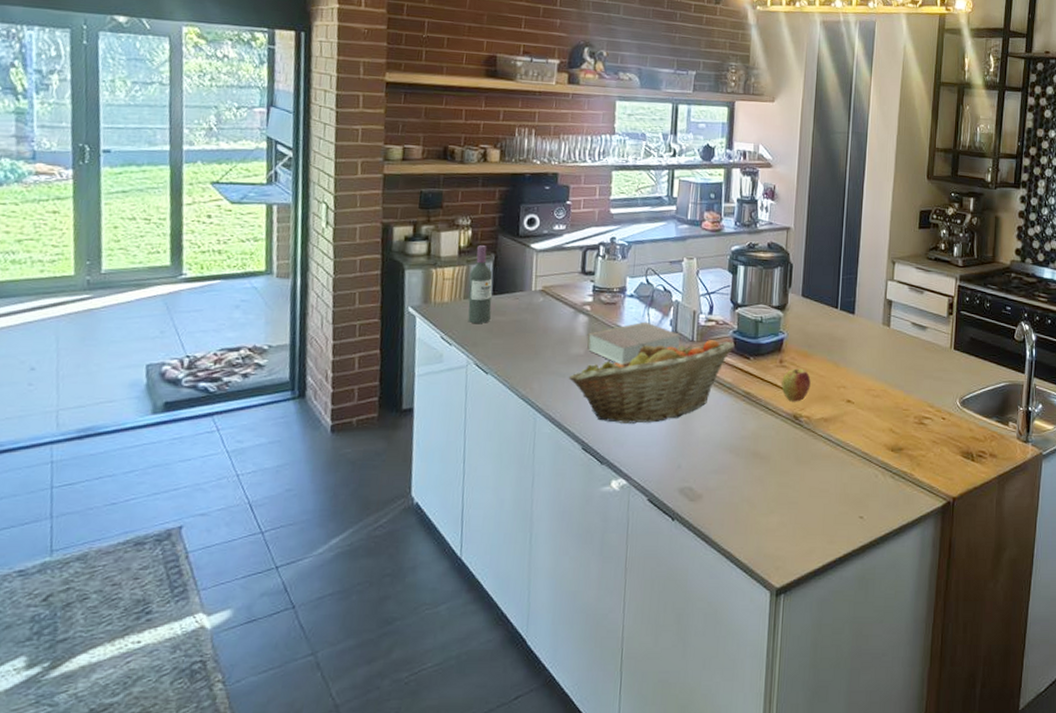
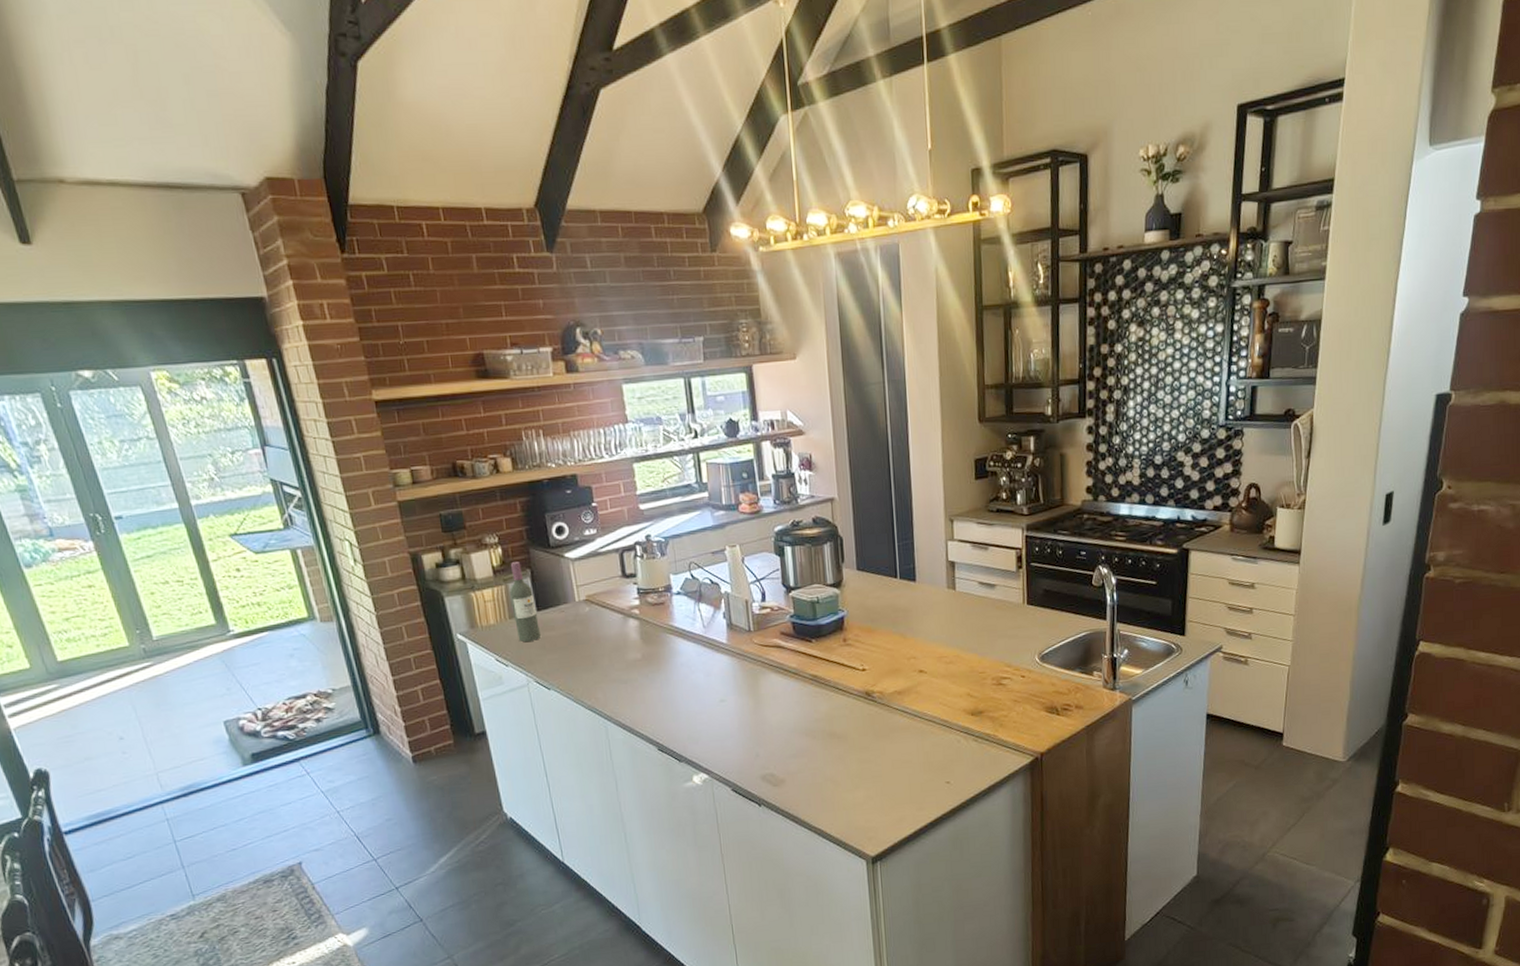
fruit basket: present [568,340,735,424] -> none [630,627,794,721]
book: present [587,321,681,364] -> none [641,617,737,664]
apple: present [781,368,811,402] -> none [848,644,879,679]

